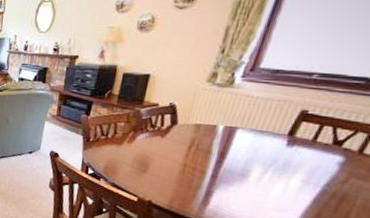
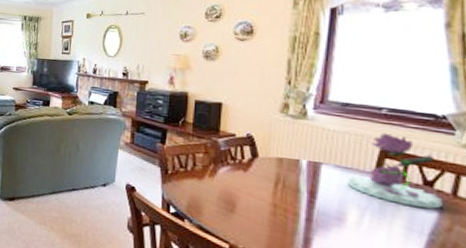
flower arrangement: none [259,97,351,165] -> present [348,132,442,209]

